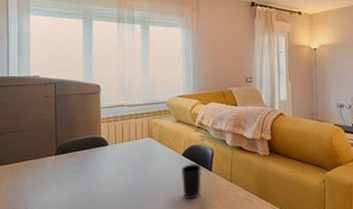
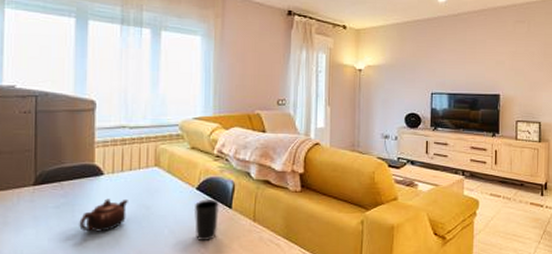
teapot: none [91,165,128,192] -> present [79,198,128,232]

